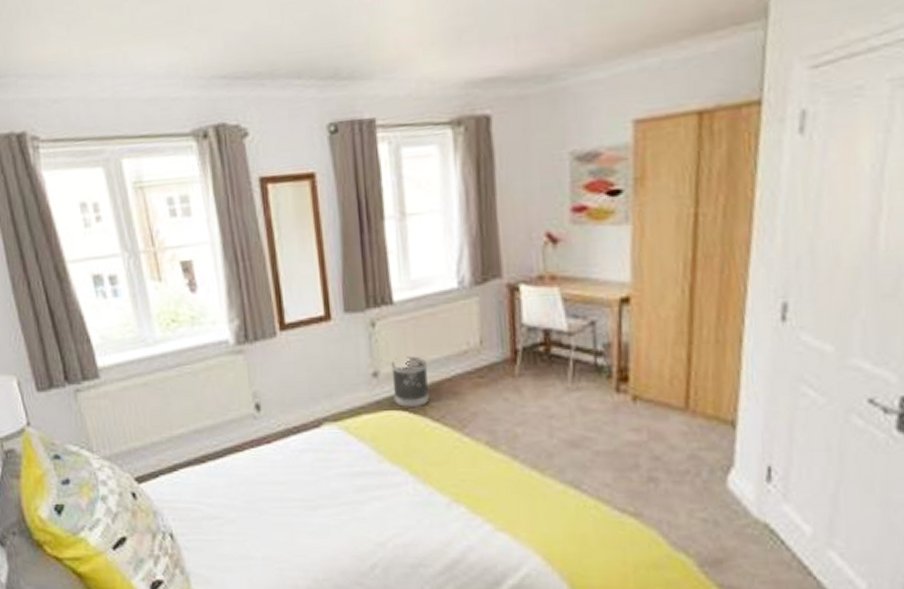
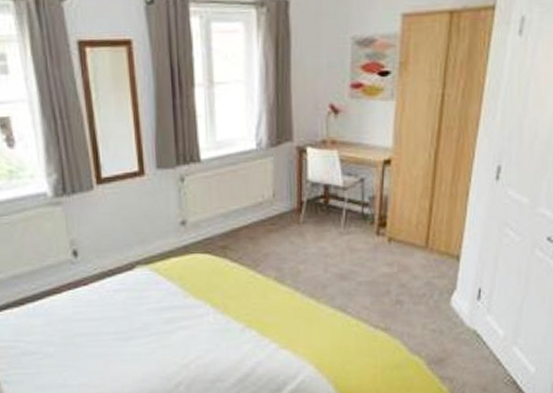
wastebasket: present [391,356,430,408] -> none [197,207,230,252]

